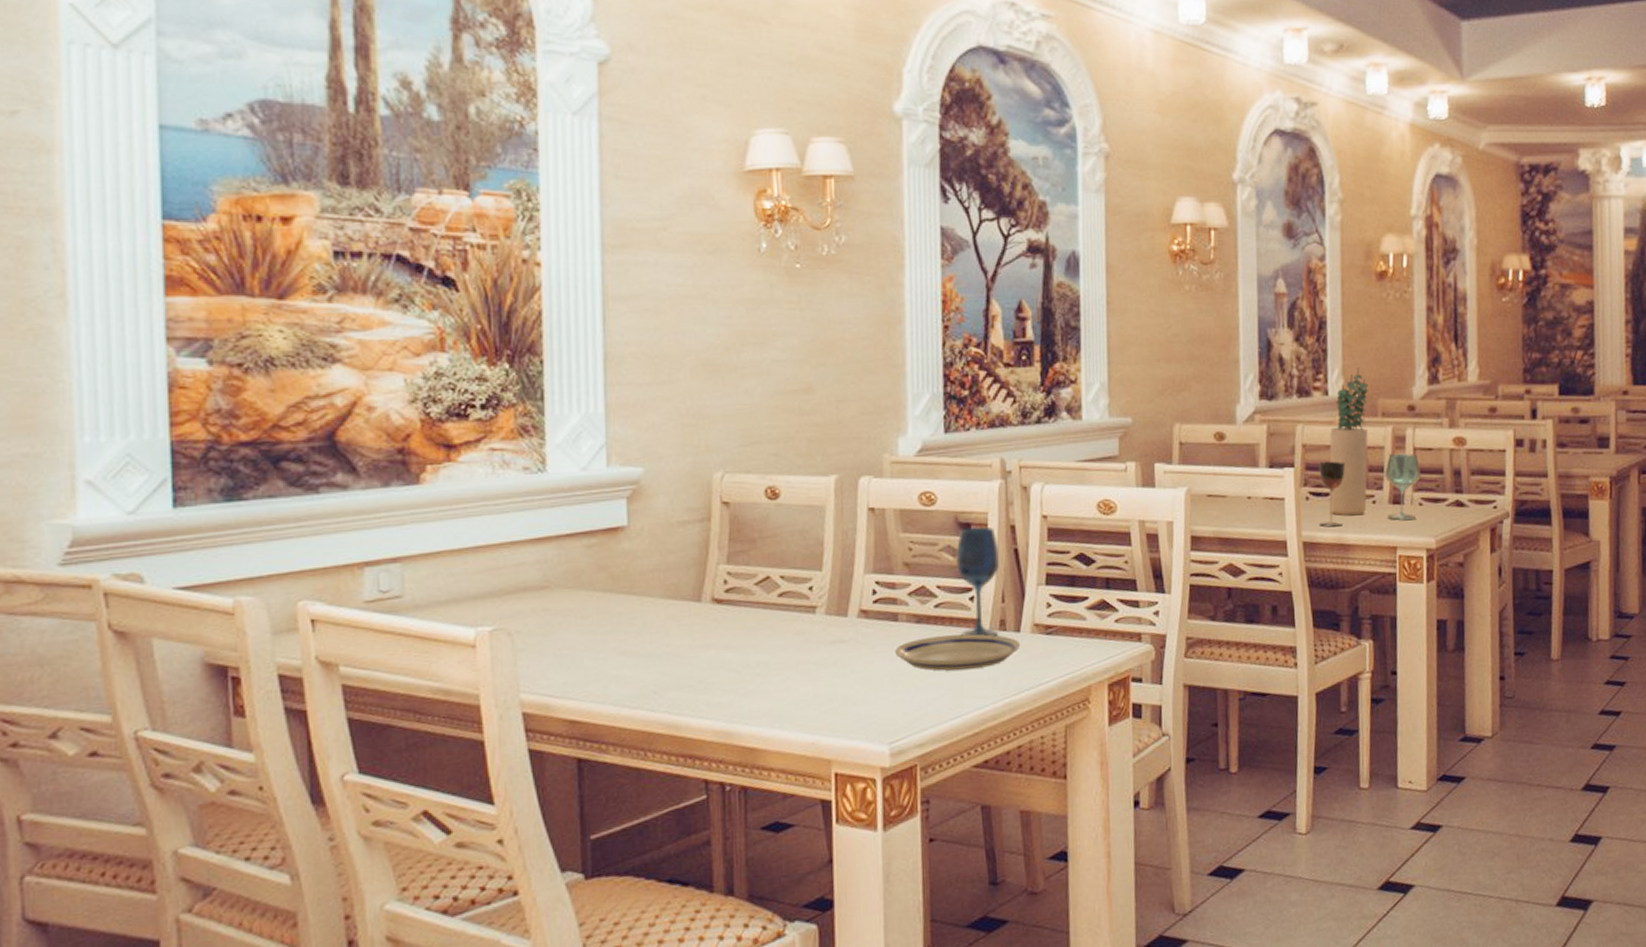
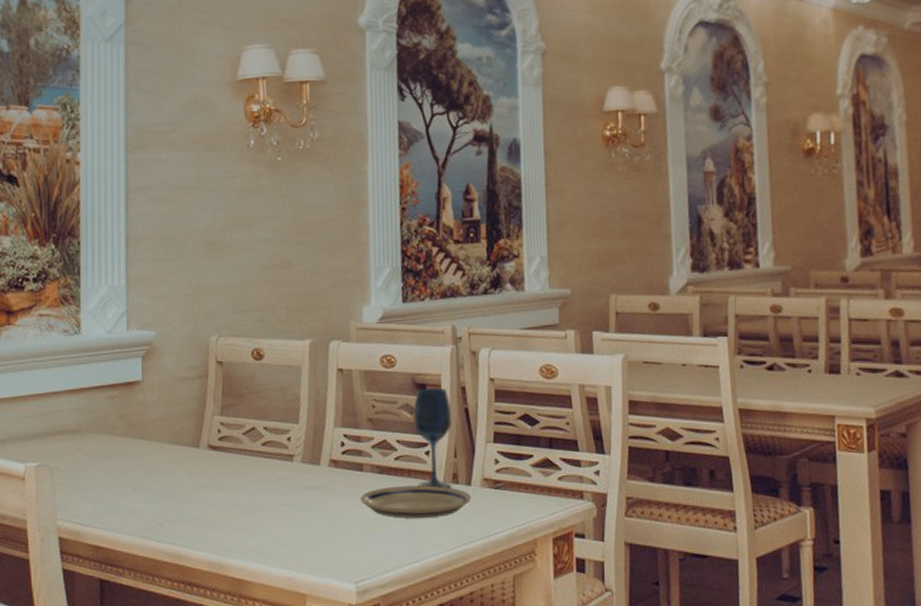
wineglass: present [1319,461,1346,527] -> none [752,331,779,395]
vase: present [1328,367,1369,516] -> none [762,241,802,385]
wine glass: present [1385,453,1421,521] -> none [819,323,857,390]

